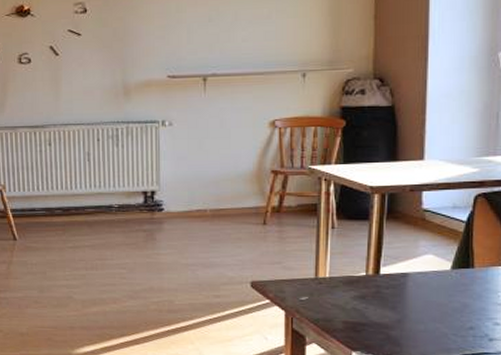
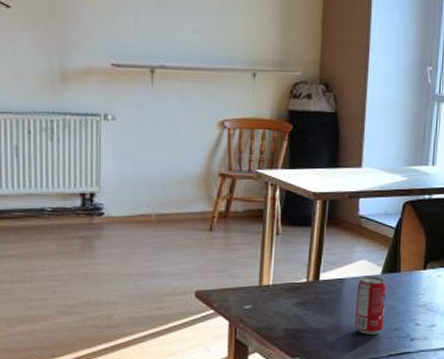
beverage can: none [421,271,458,332] -> present [354,276,387,335]

